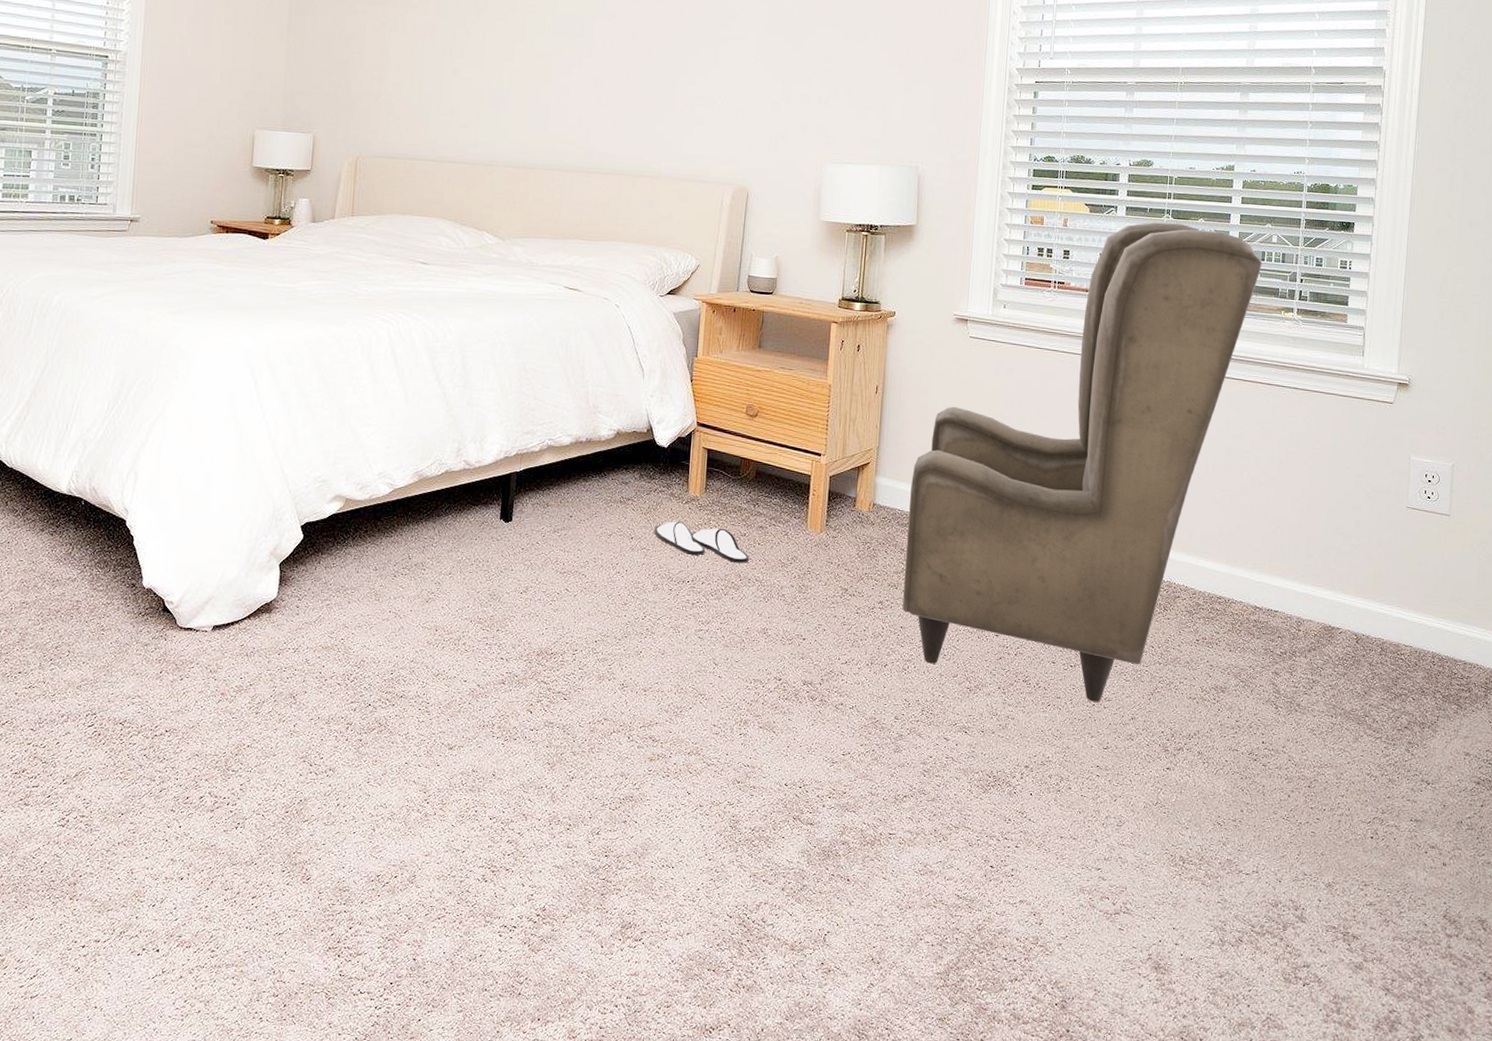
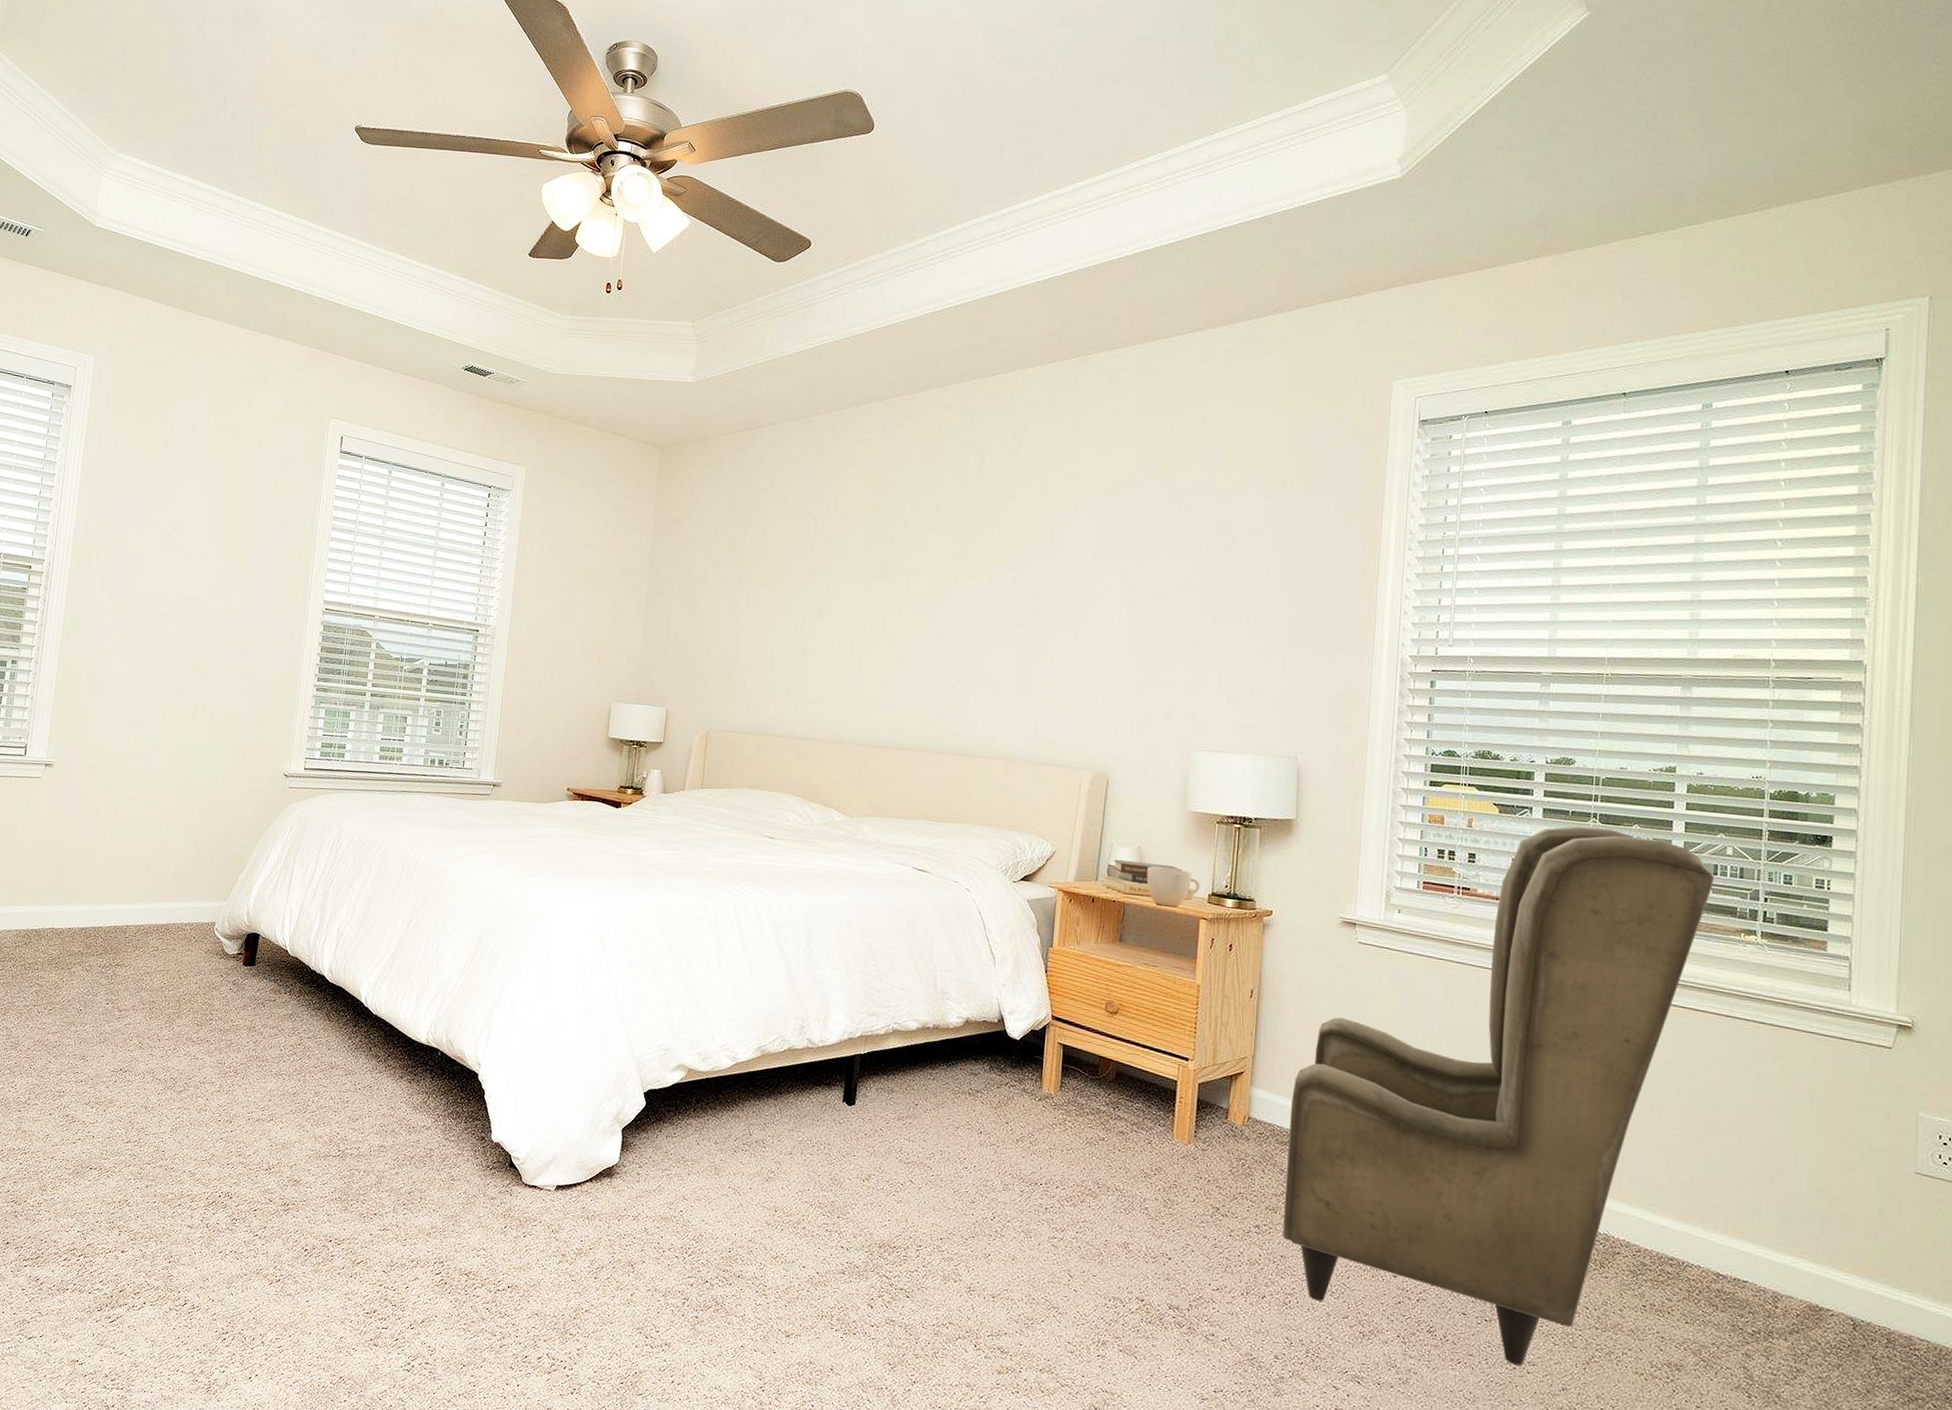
slippers: present [654,521,750,563] -> none [1004,1118,1109,1170]
books: none [742,269,826,306] -> present [1102,859,1194,900]
cup: none [783,275,832,313] -> present [1146,866,1200,908]

